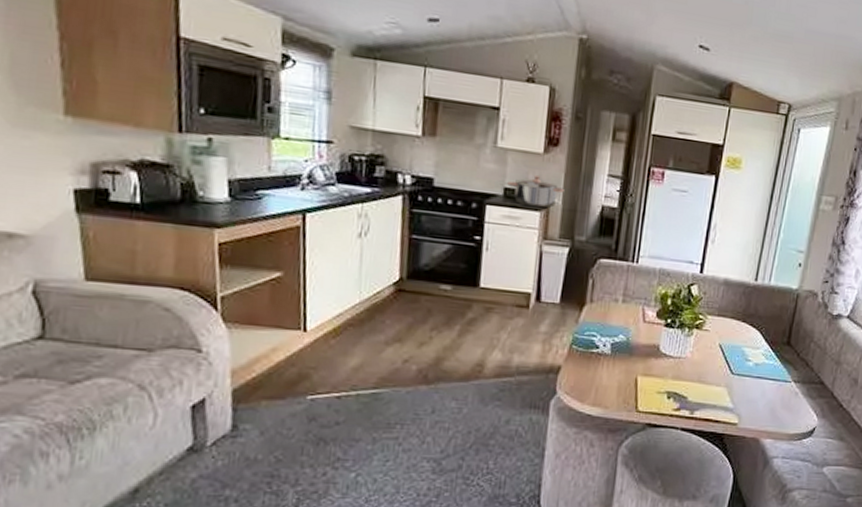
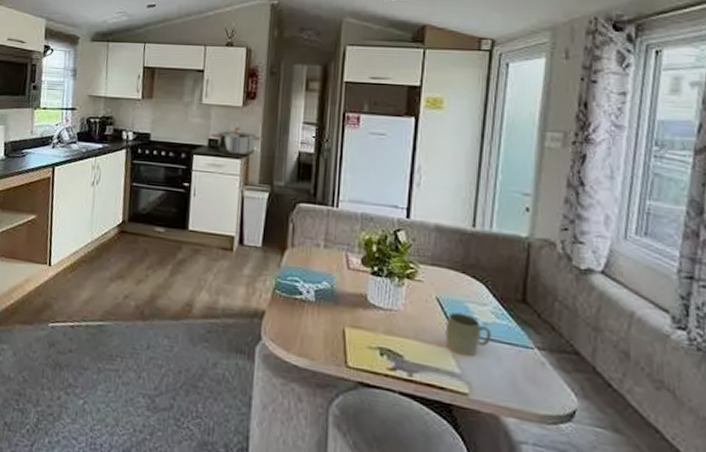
mug: none [723,356,760,394] -> present [445,312,491,357]

